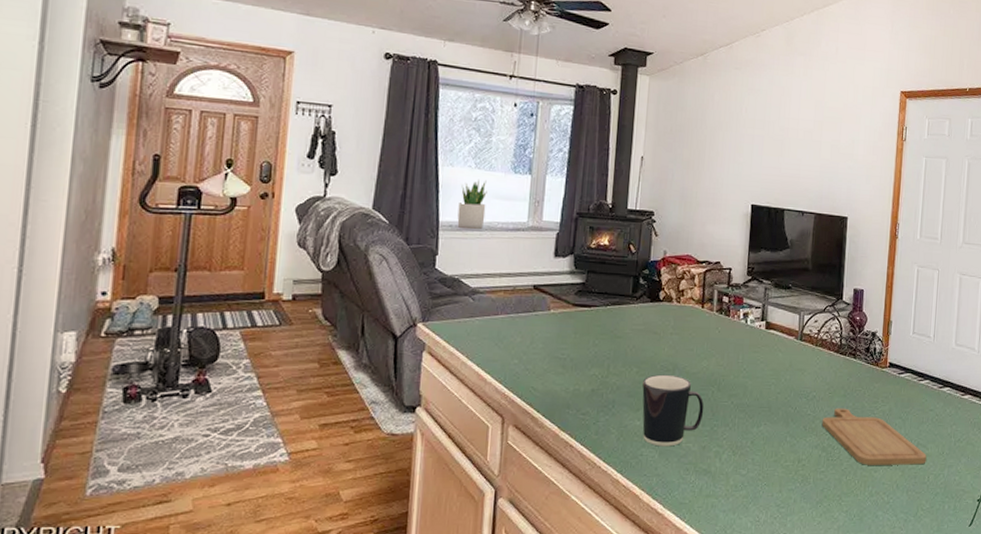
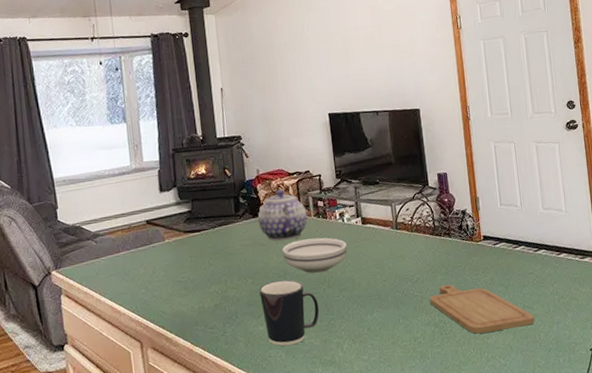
planter: present [457,179,487,230] -> none [67,135,93,182]
teapot: none [655,276,710,333] -> present [257,189,308,241]
bowl: none [675,334,745,374] -> present [282,237,347,274]

